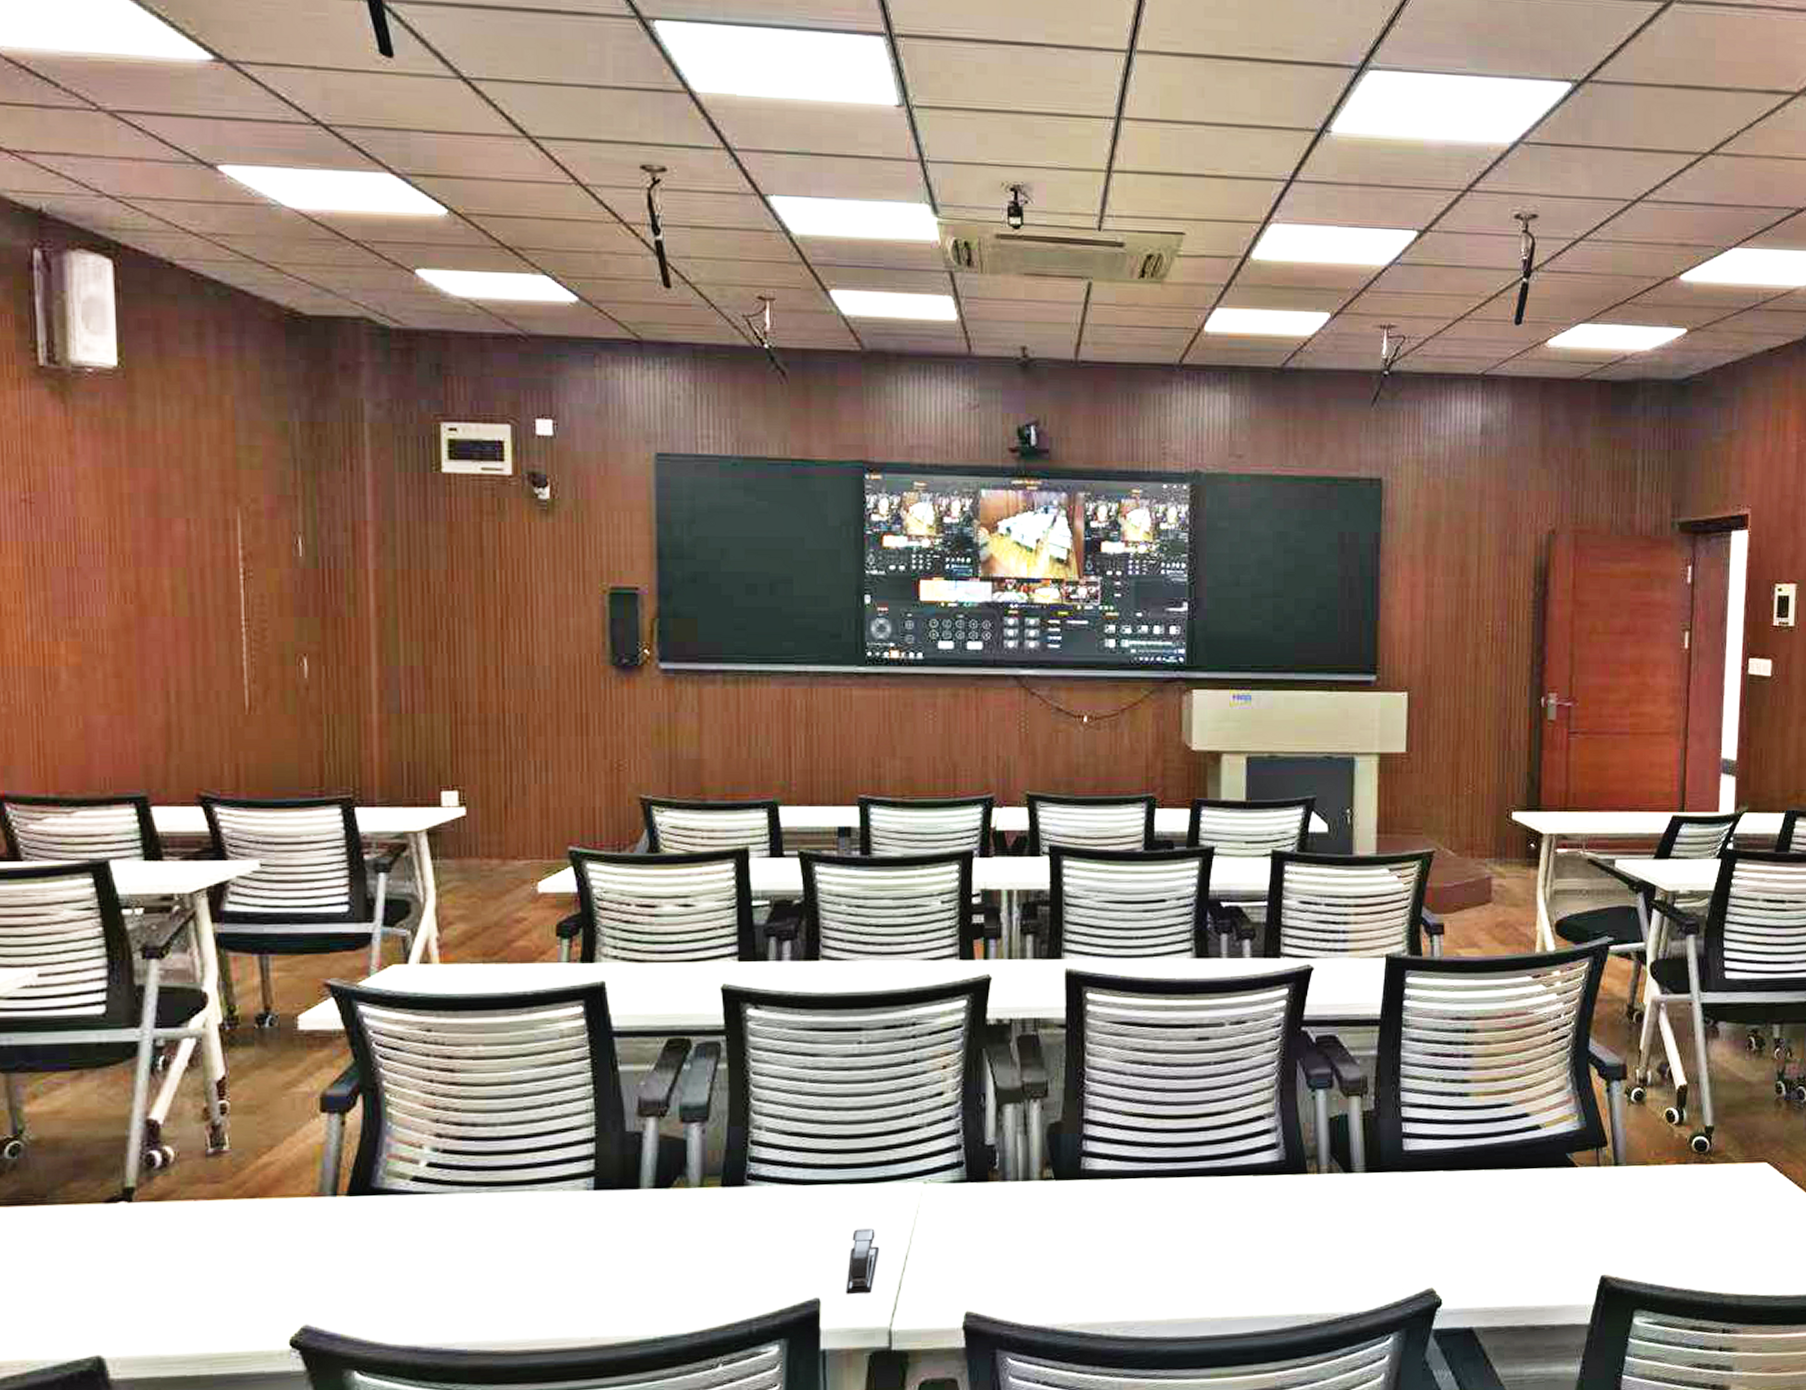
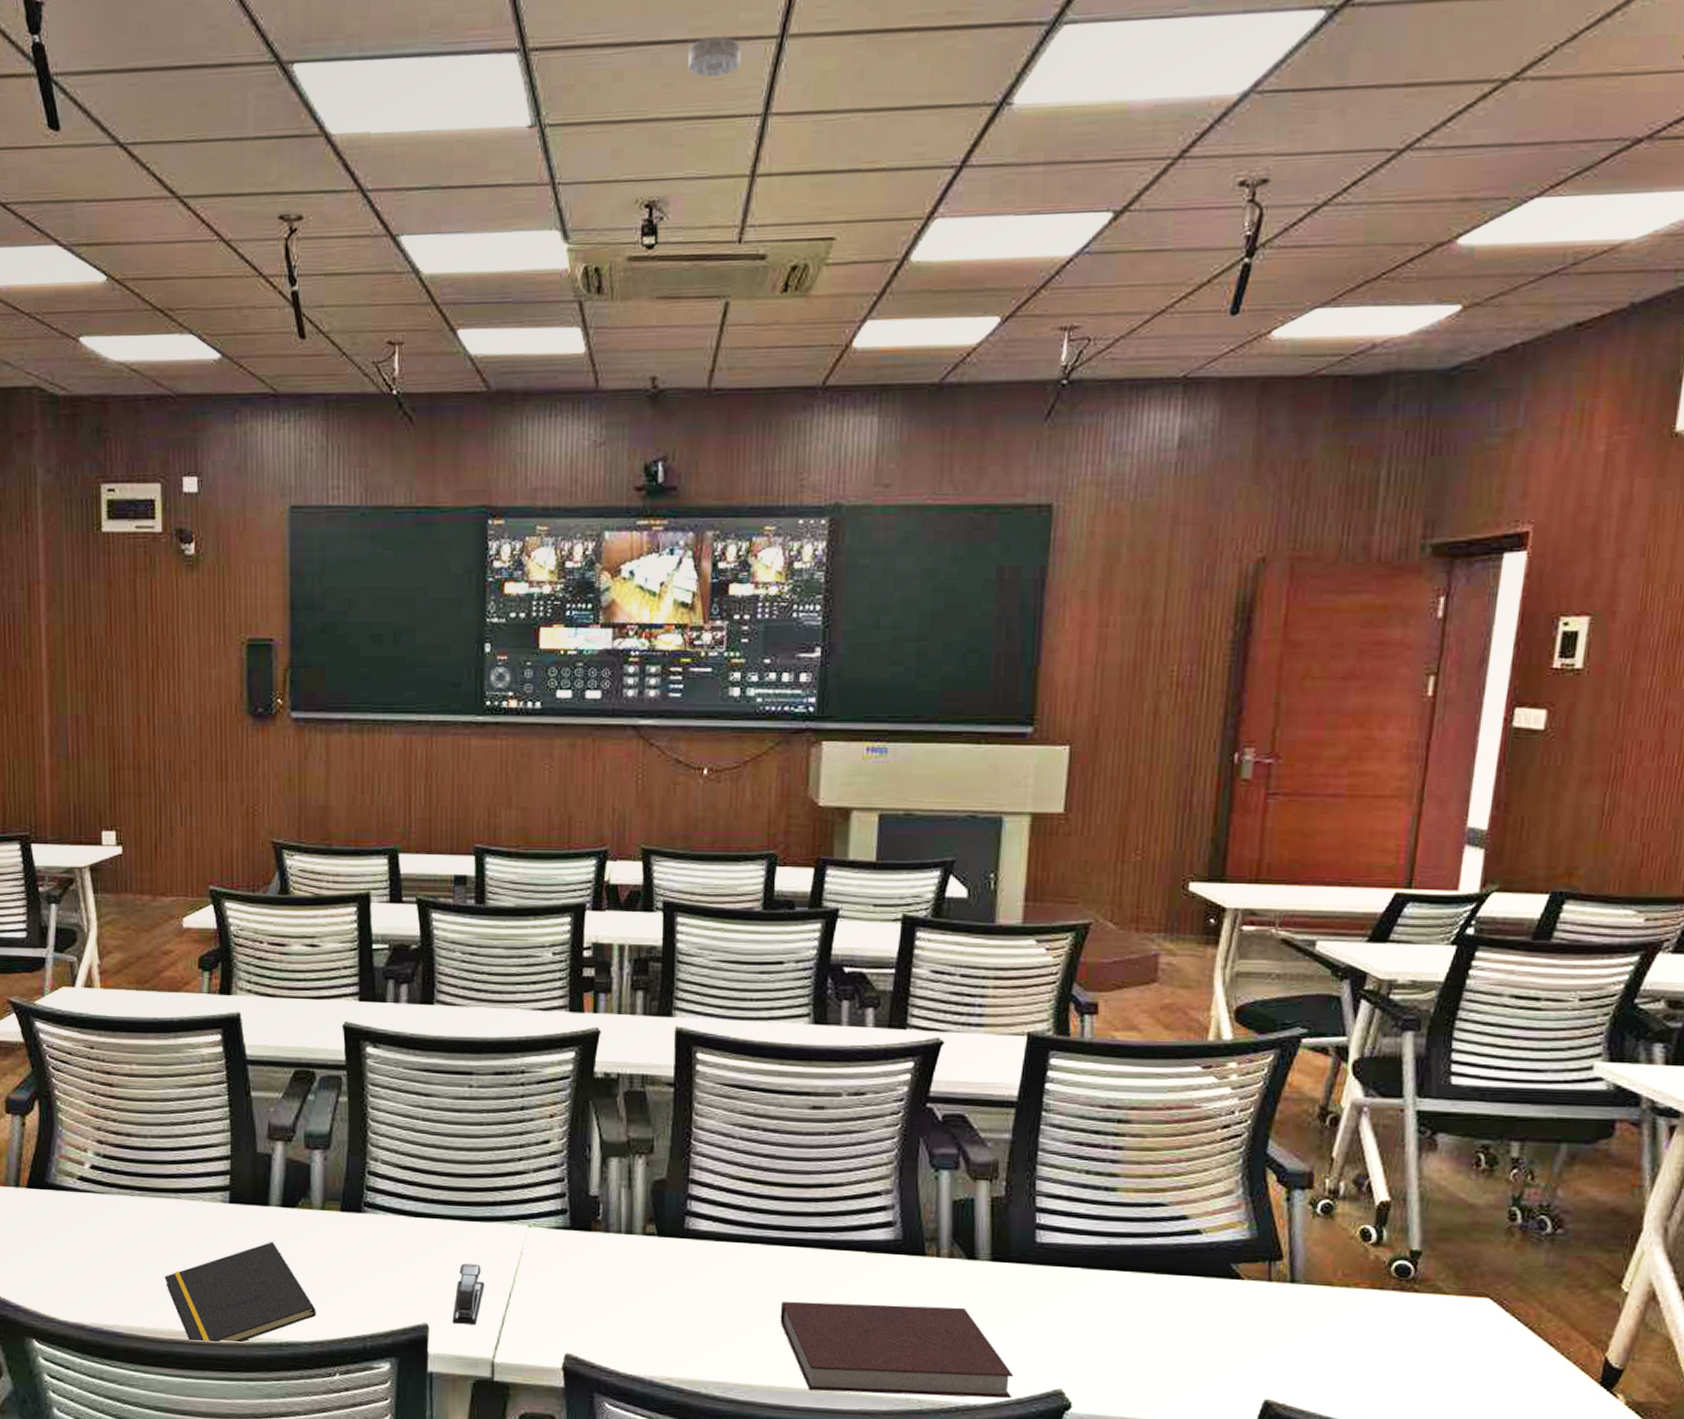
notepad: none [517,1228,695,1350] -> present [164,1242,316,1344]
smoke detector: none [1046,44,1094,81] -> present [688,36,741,78]
notebook: none [1176,1220,1391,1319] -> present [780,1301,1014,1398]

